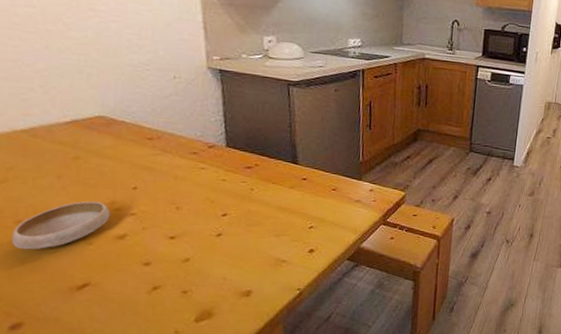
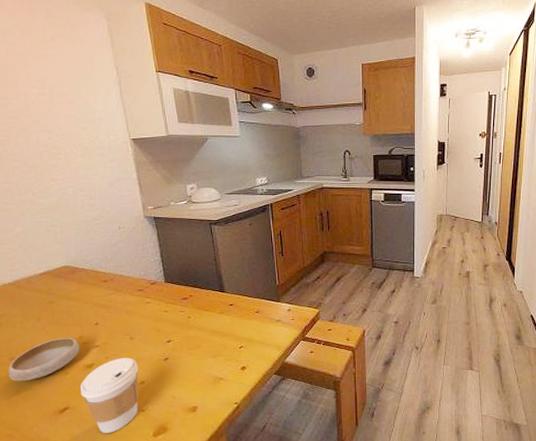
coffee cup: none [106,229,184,316] -> present [79,357,139,433]

